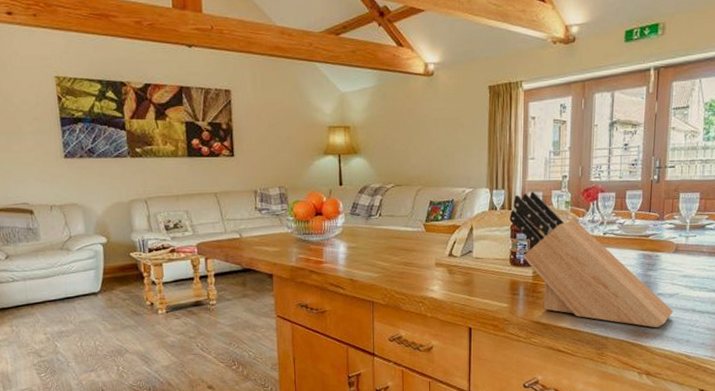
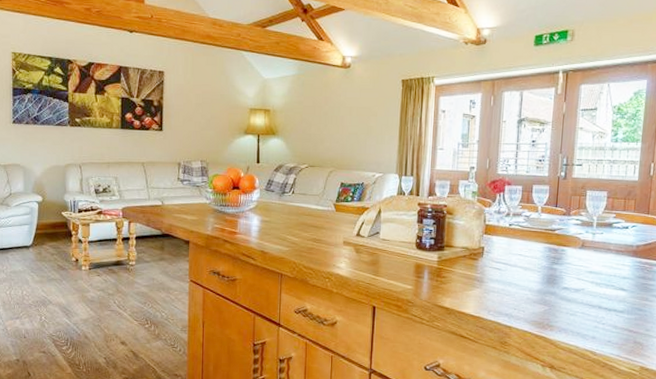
knife block: present [509,191,673,328] -> none [417,180,579,322]

